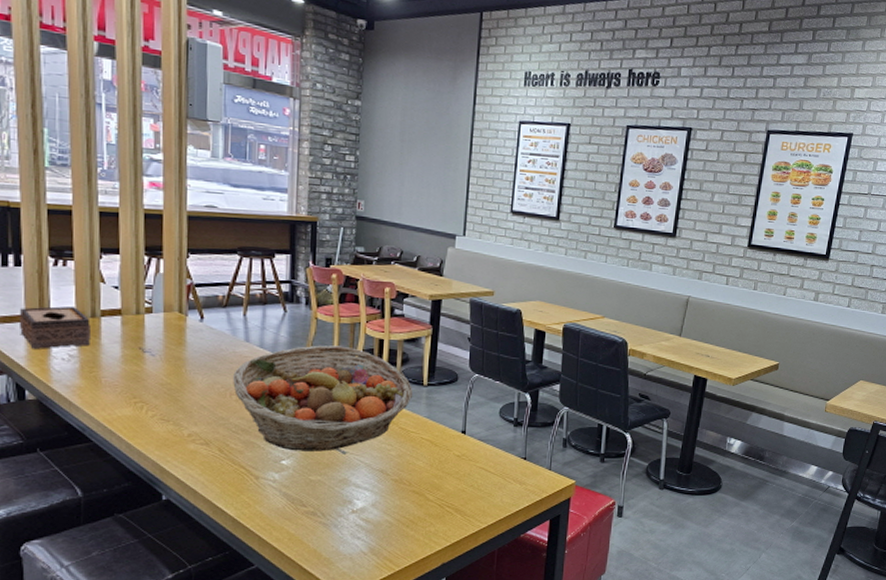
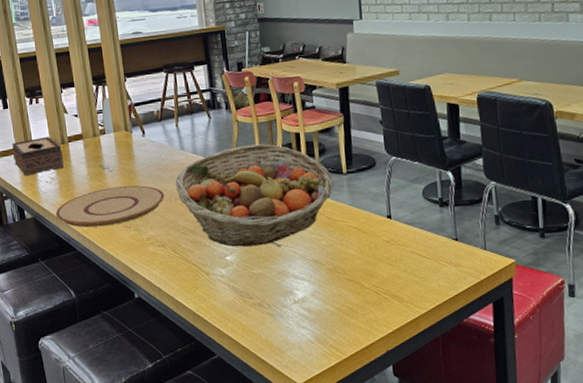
plate: none [69,374,218,417] -> present [55,185,165,228]

